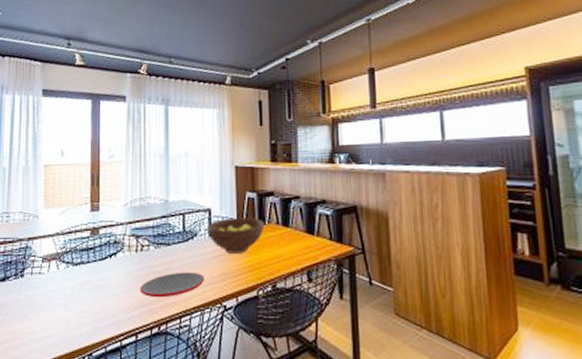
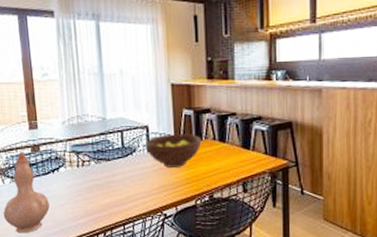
vase: none [53,235,103,326] -> present [3,152,50,234]
plate: present [140,271,204,298] -> none [84,184,145,208]

